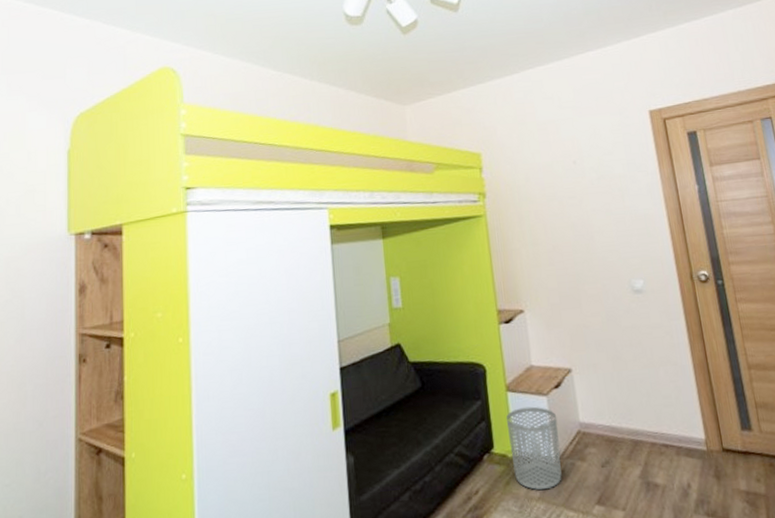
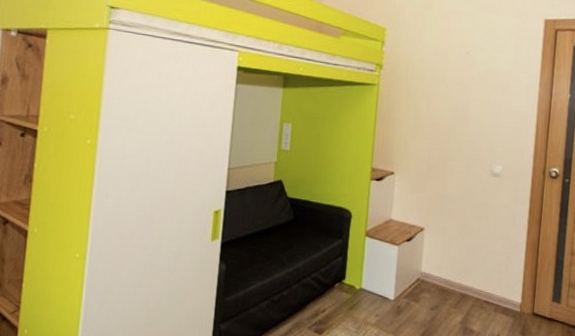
waste bin: present [506,406,562,490] -> none [358,251,403,318]

